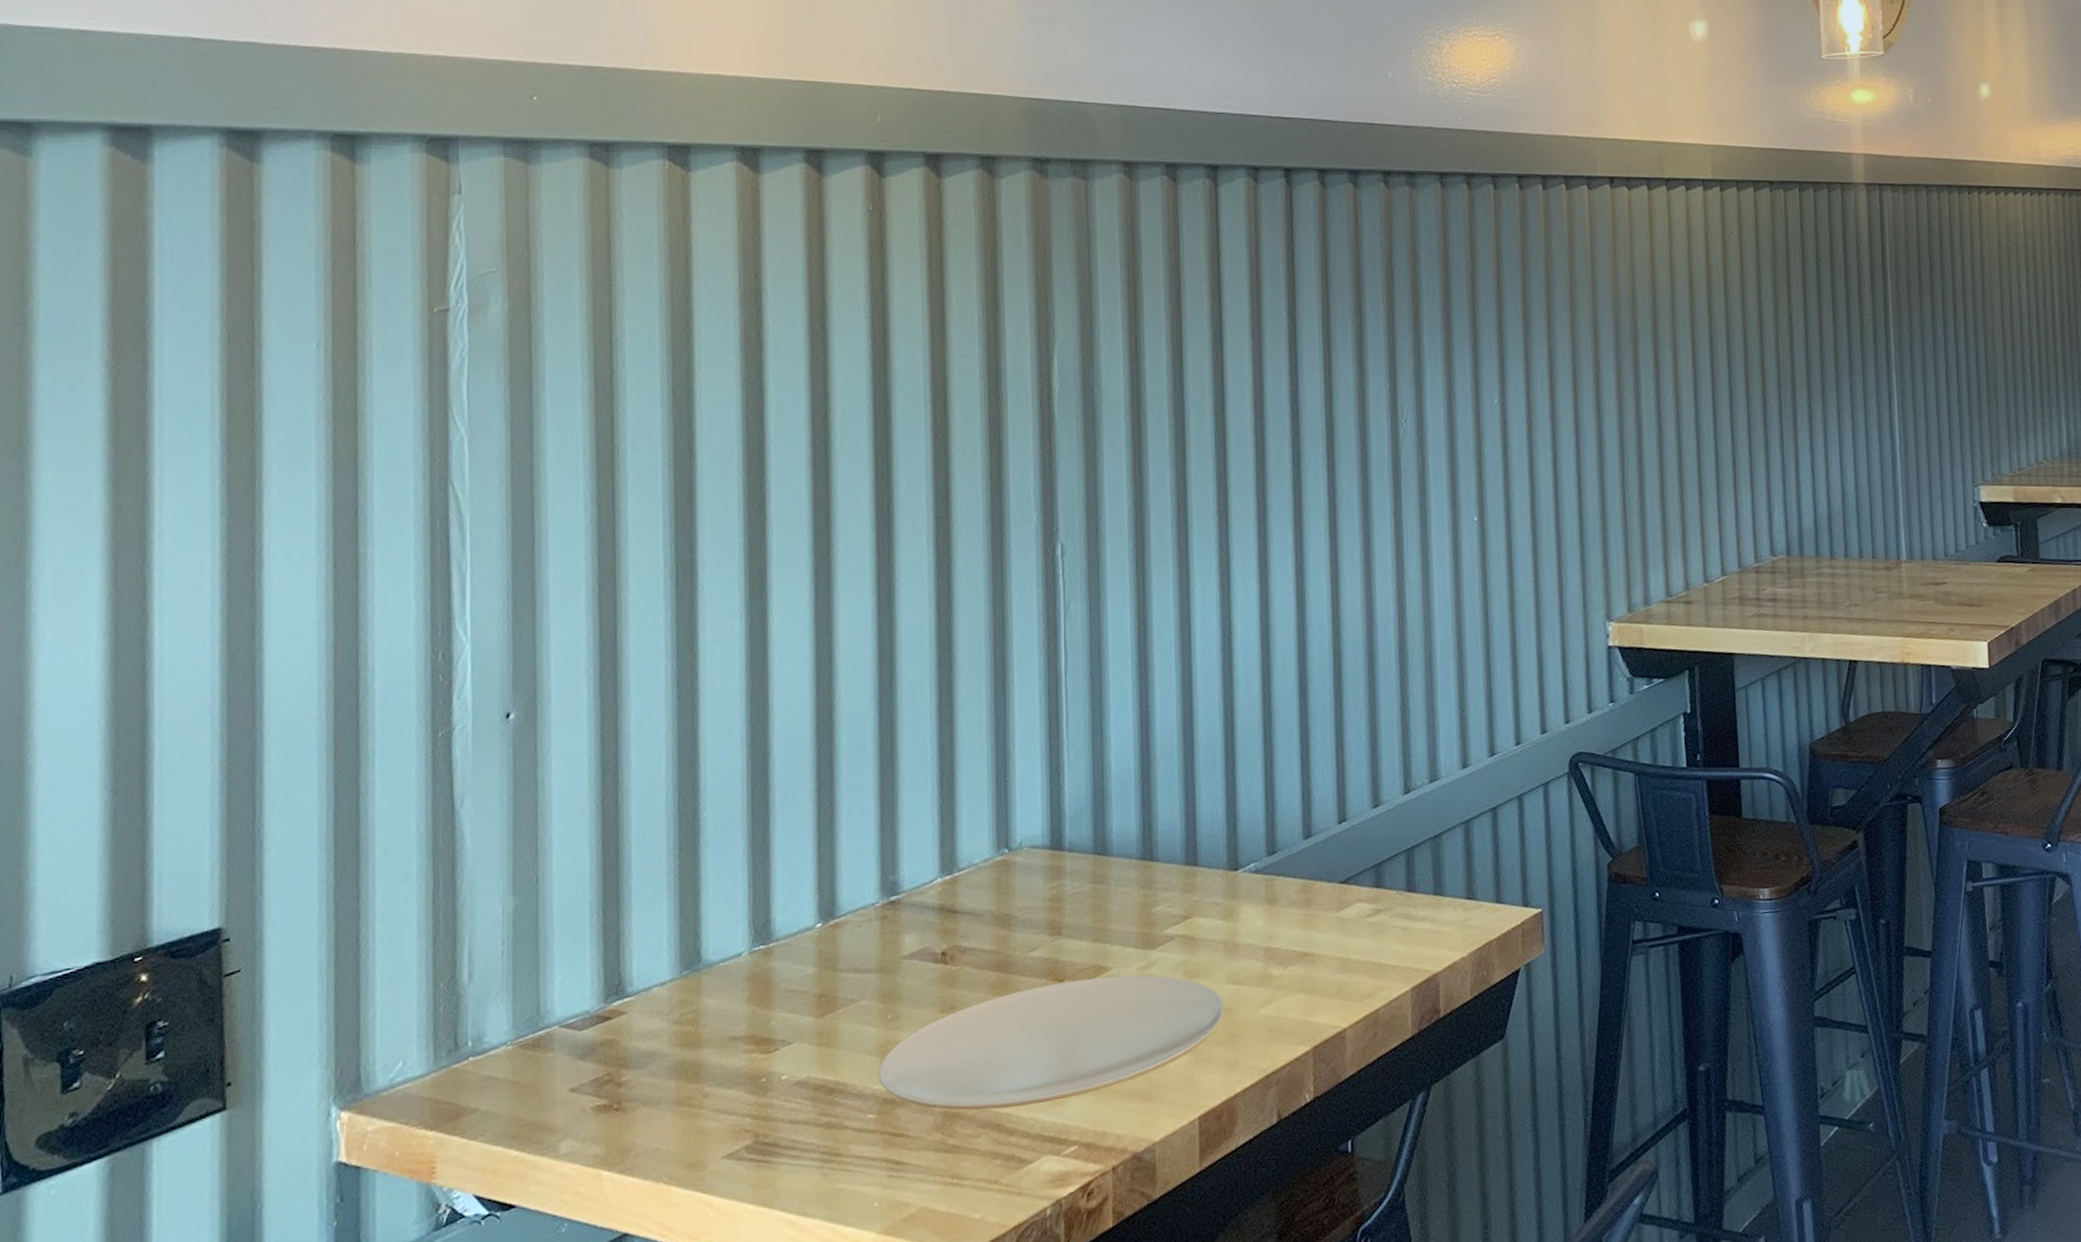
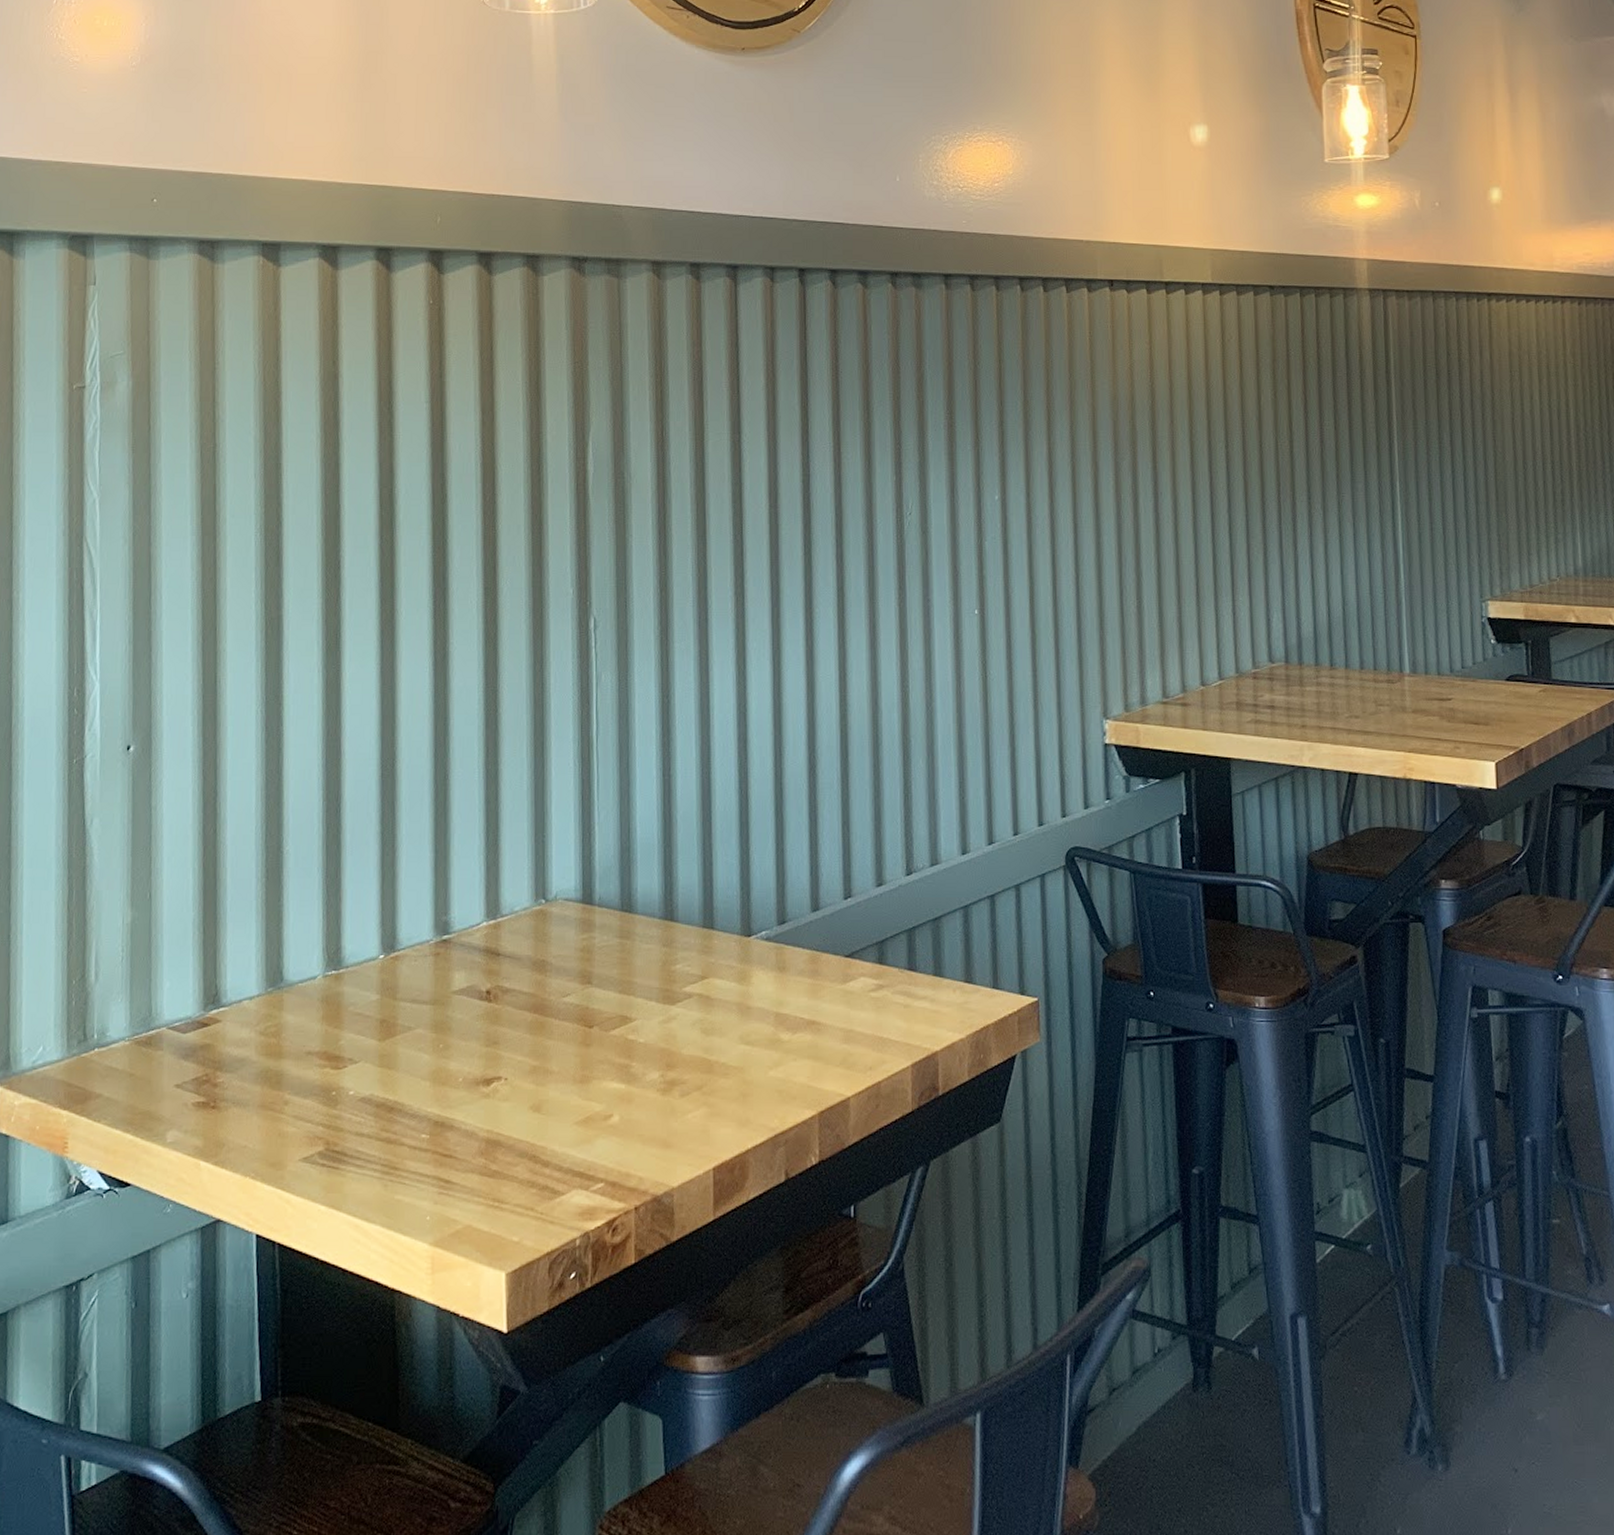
plate: present [878,975,1225,1111] -> none [430,1027,738,1141]

